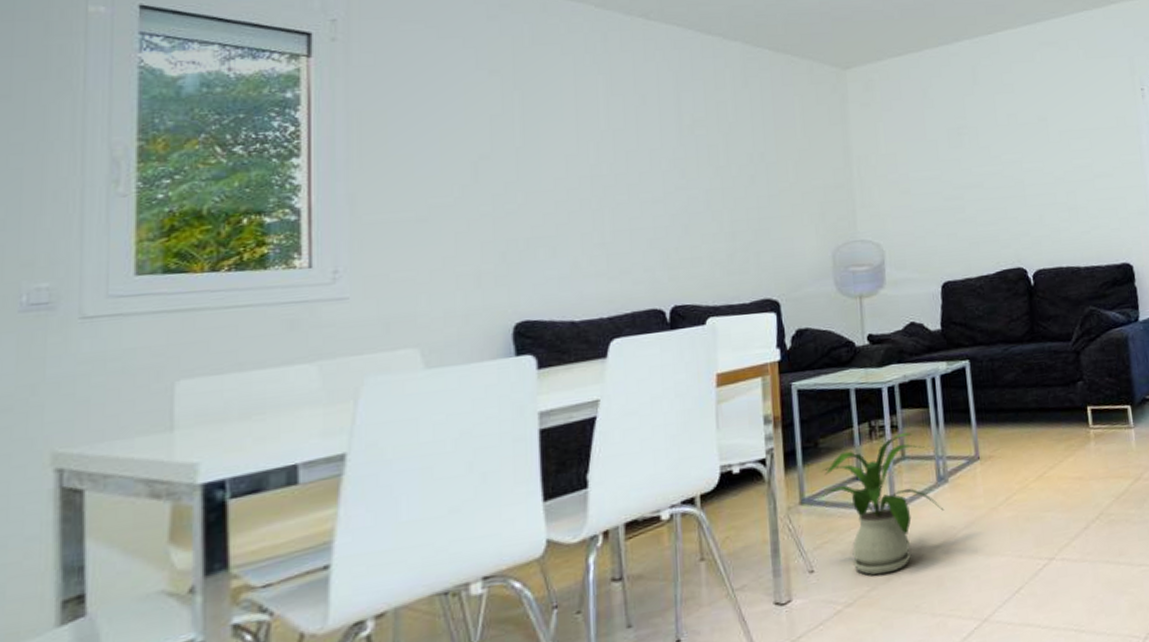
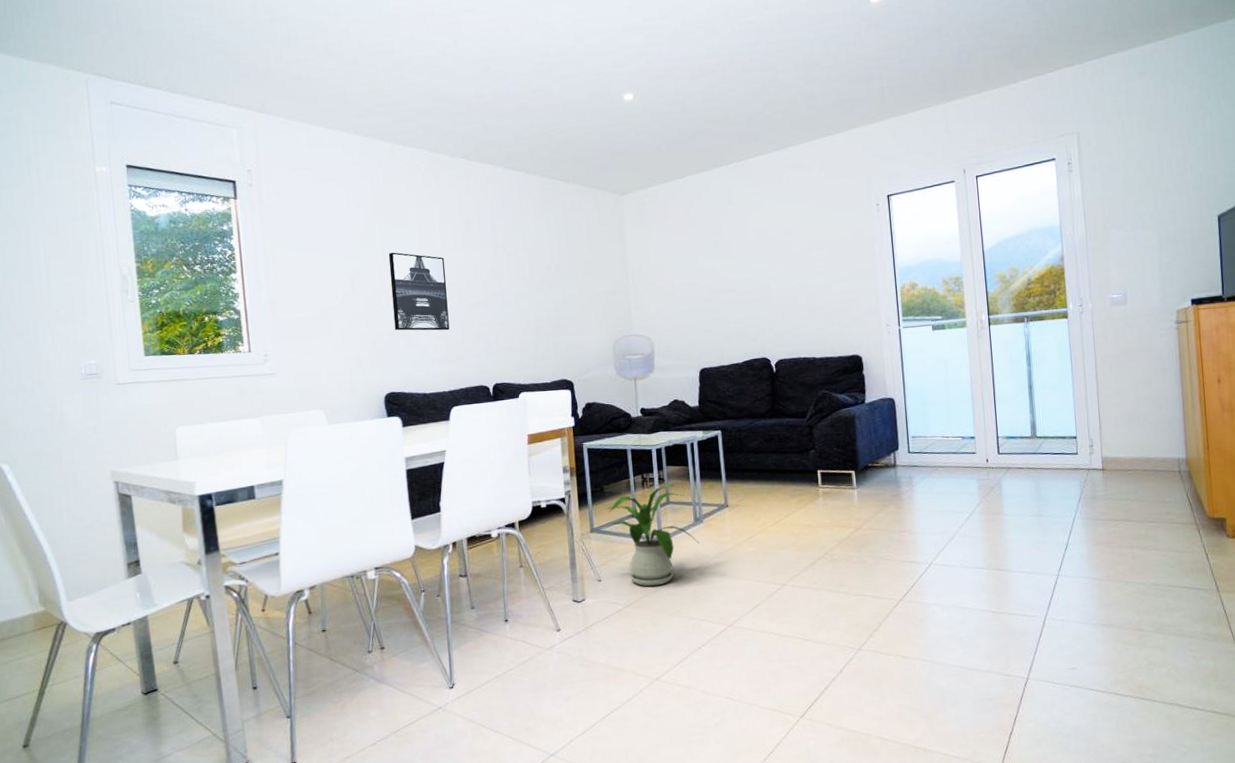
wall art: none [530,132,613,237] -> present [388,252,450,331]

